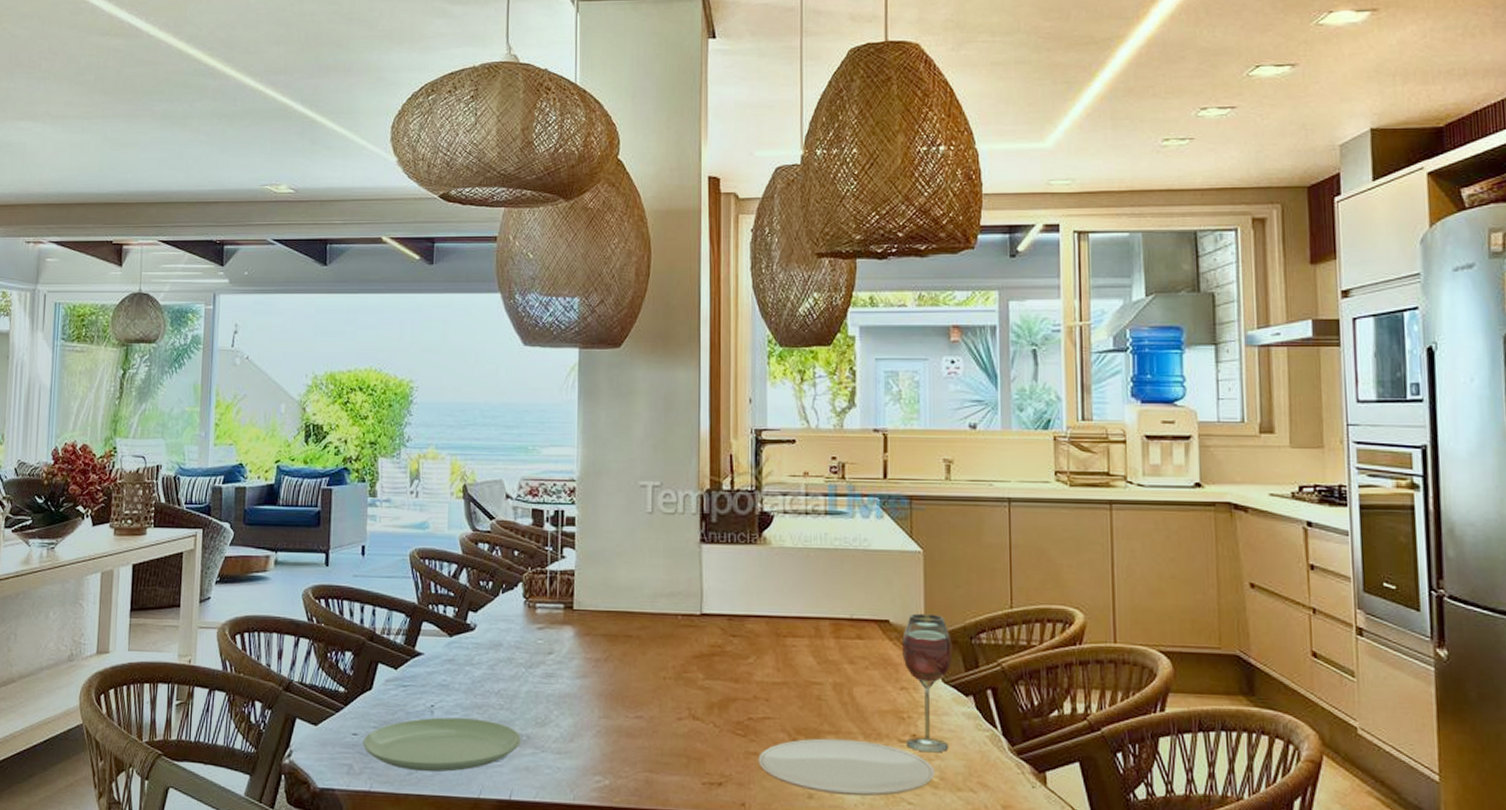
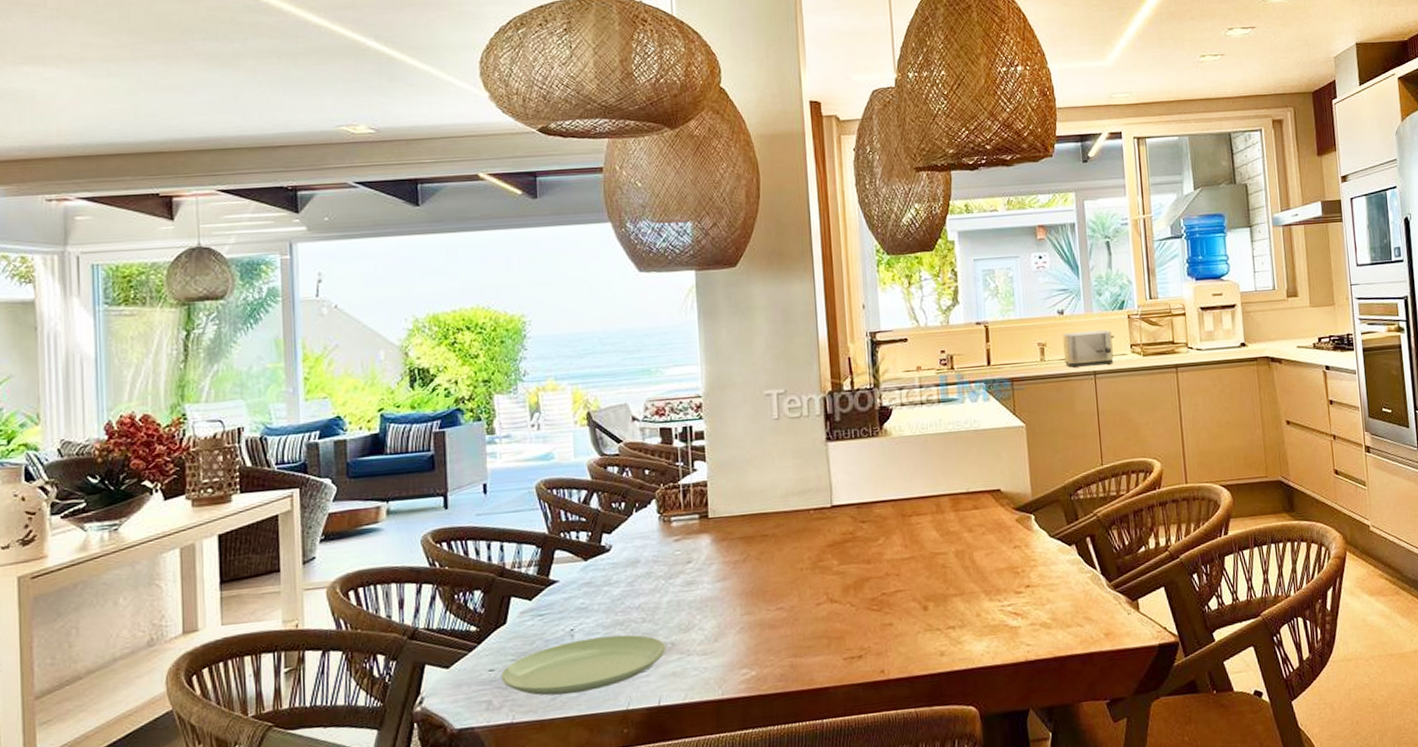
plate: present [758,738,935,797] -> none [893,597,1048,649]
wineglass: present [902,613,952,753] -> none [1013,479,1058,599]
toaster: none [973,450,1036,492] -> present [1063,329,1114,368]

